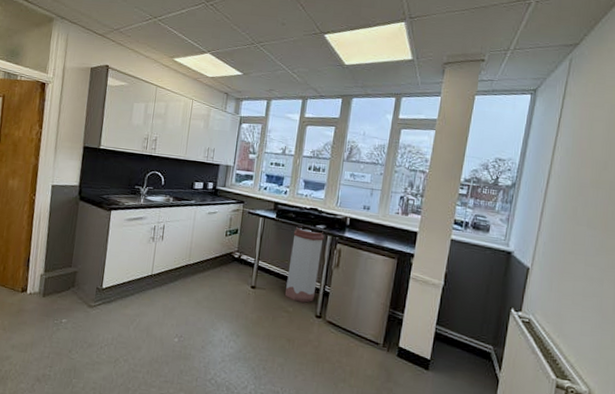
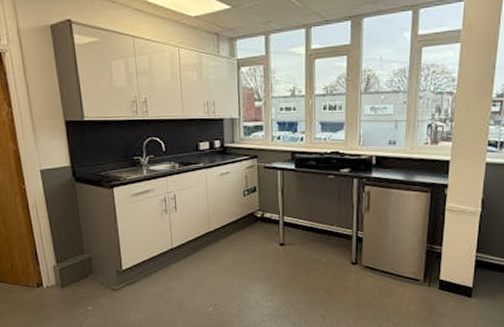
trash can: present [285,226,324,303] -> none [316,173,350,252]

